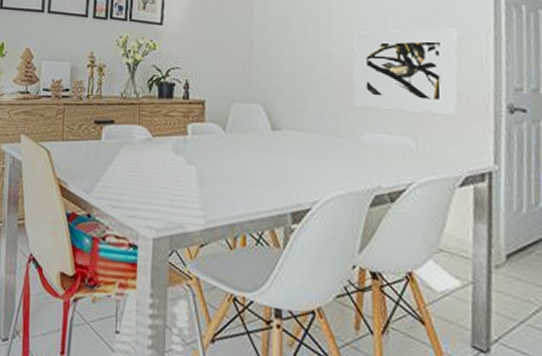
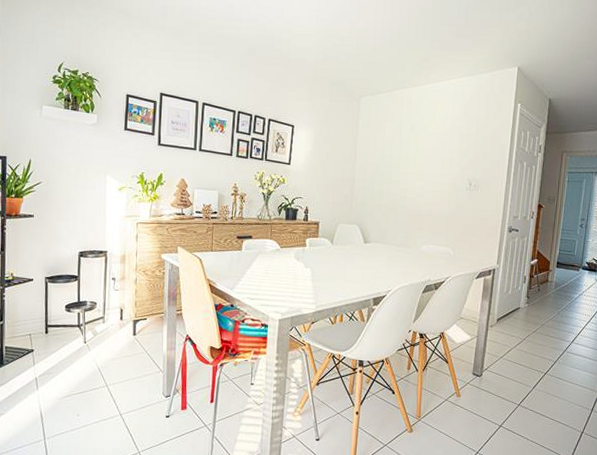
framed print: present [353,28,457,115] -> none [418,175,485,233]

